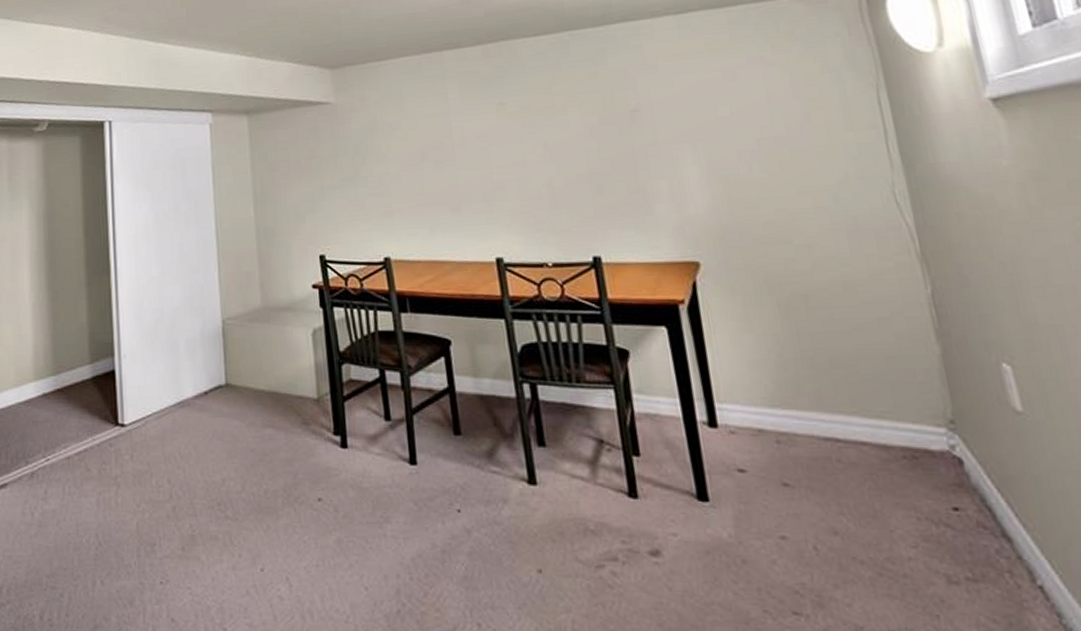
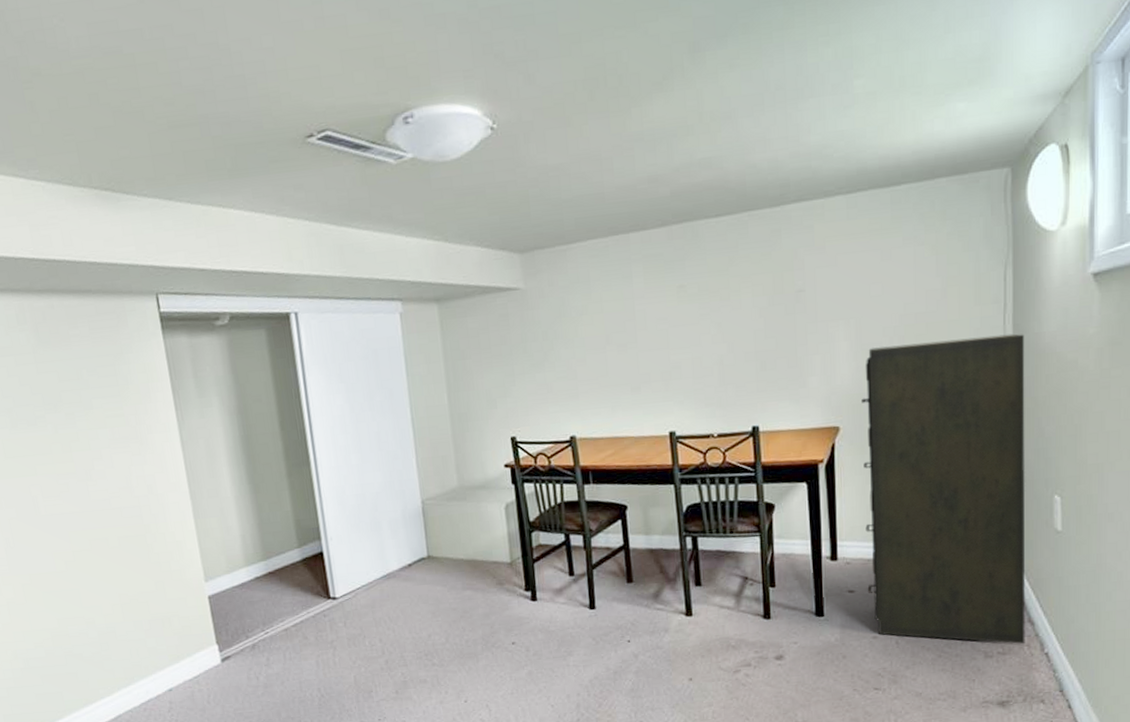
filing cabinet: none [721,163,1005,568] -> present [860,333,1026,644]

